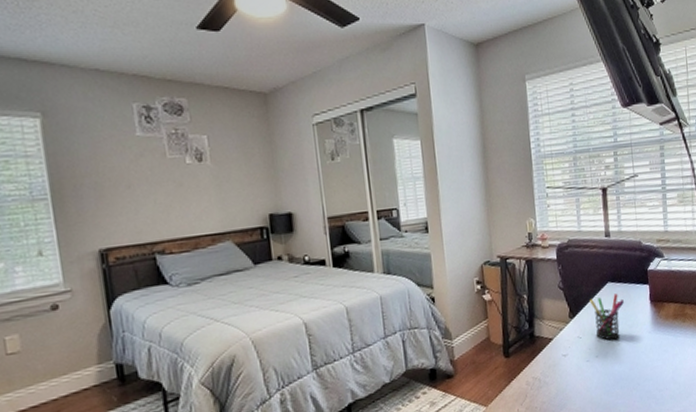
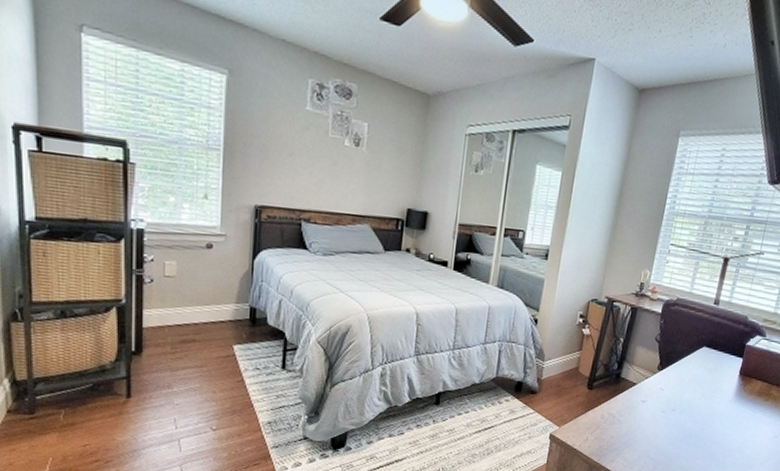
pen holder: present [590,293,624,340] -> none [678,357,714,400]

